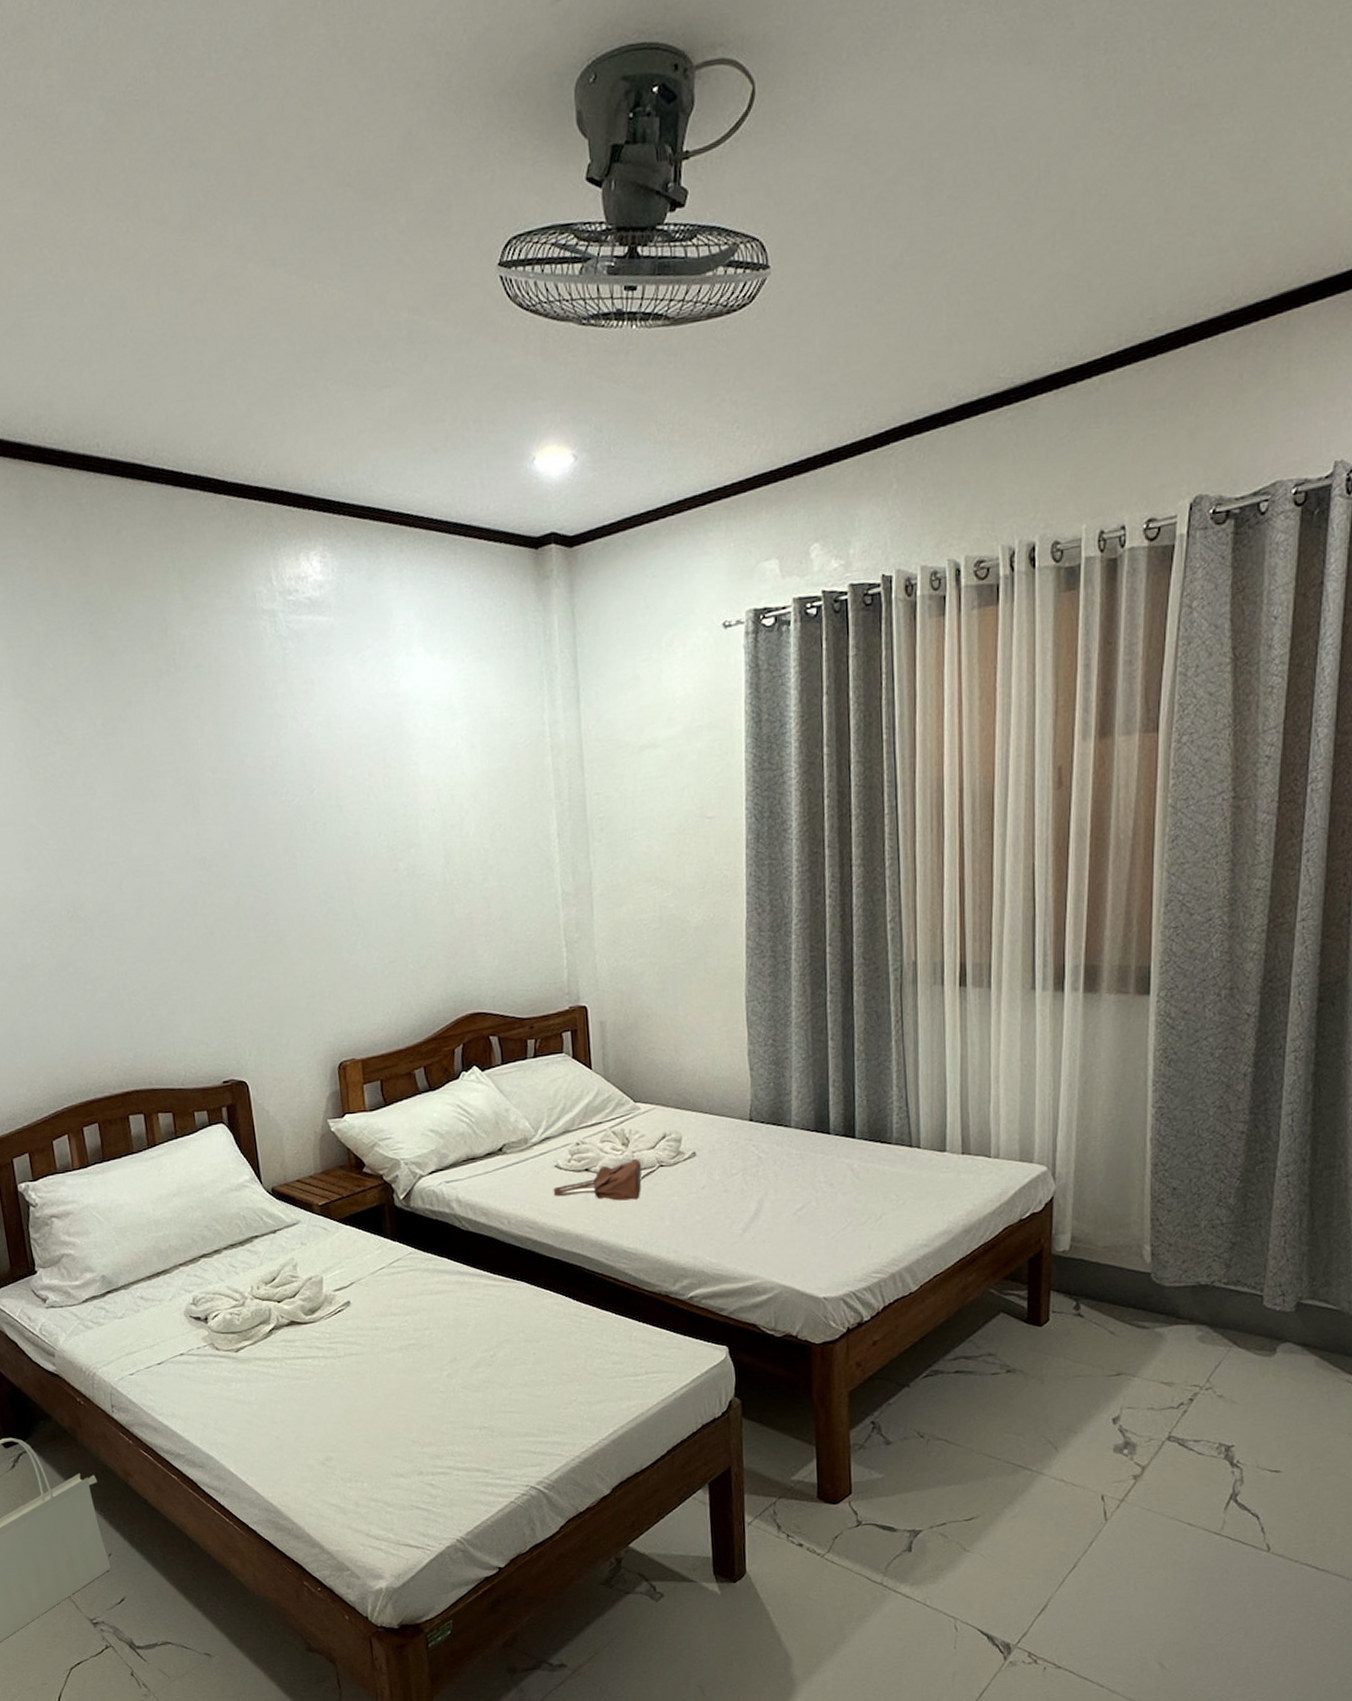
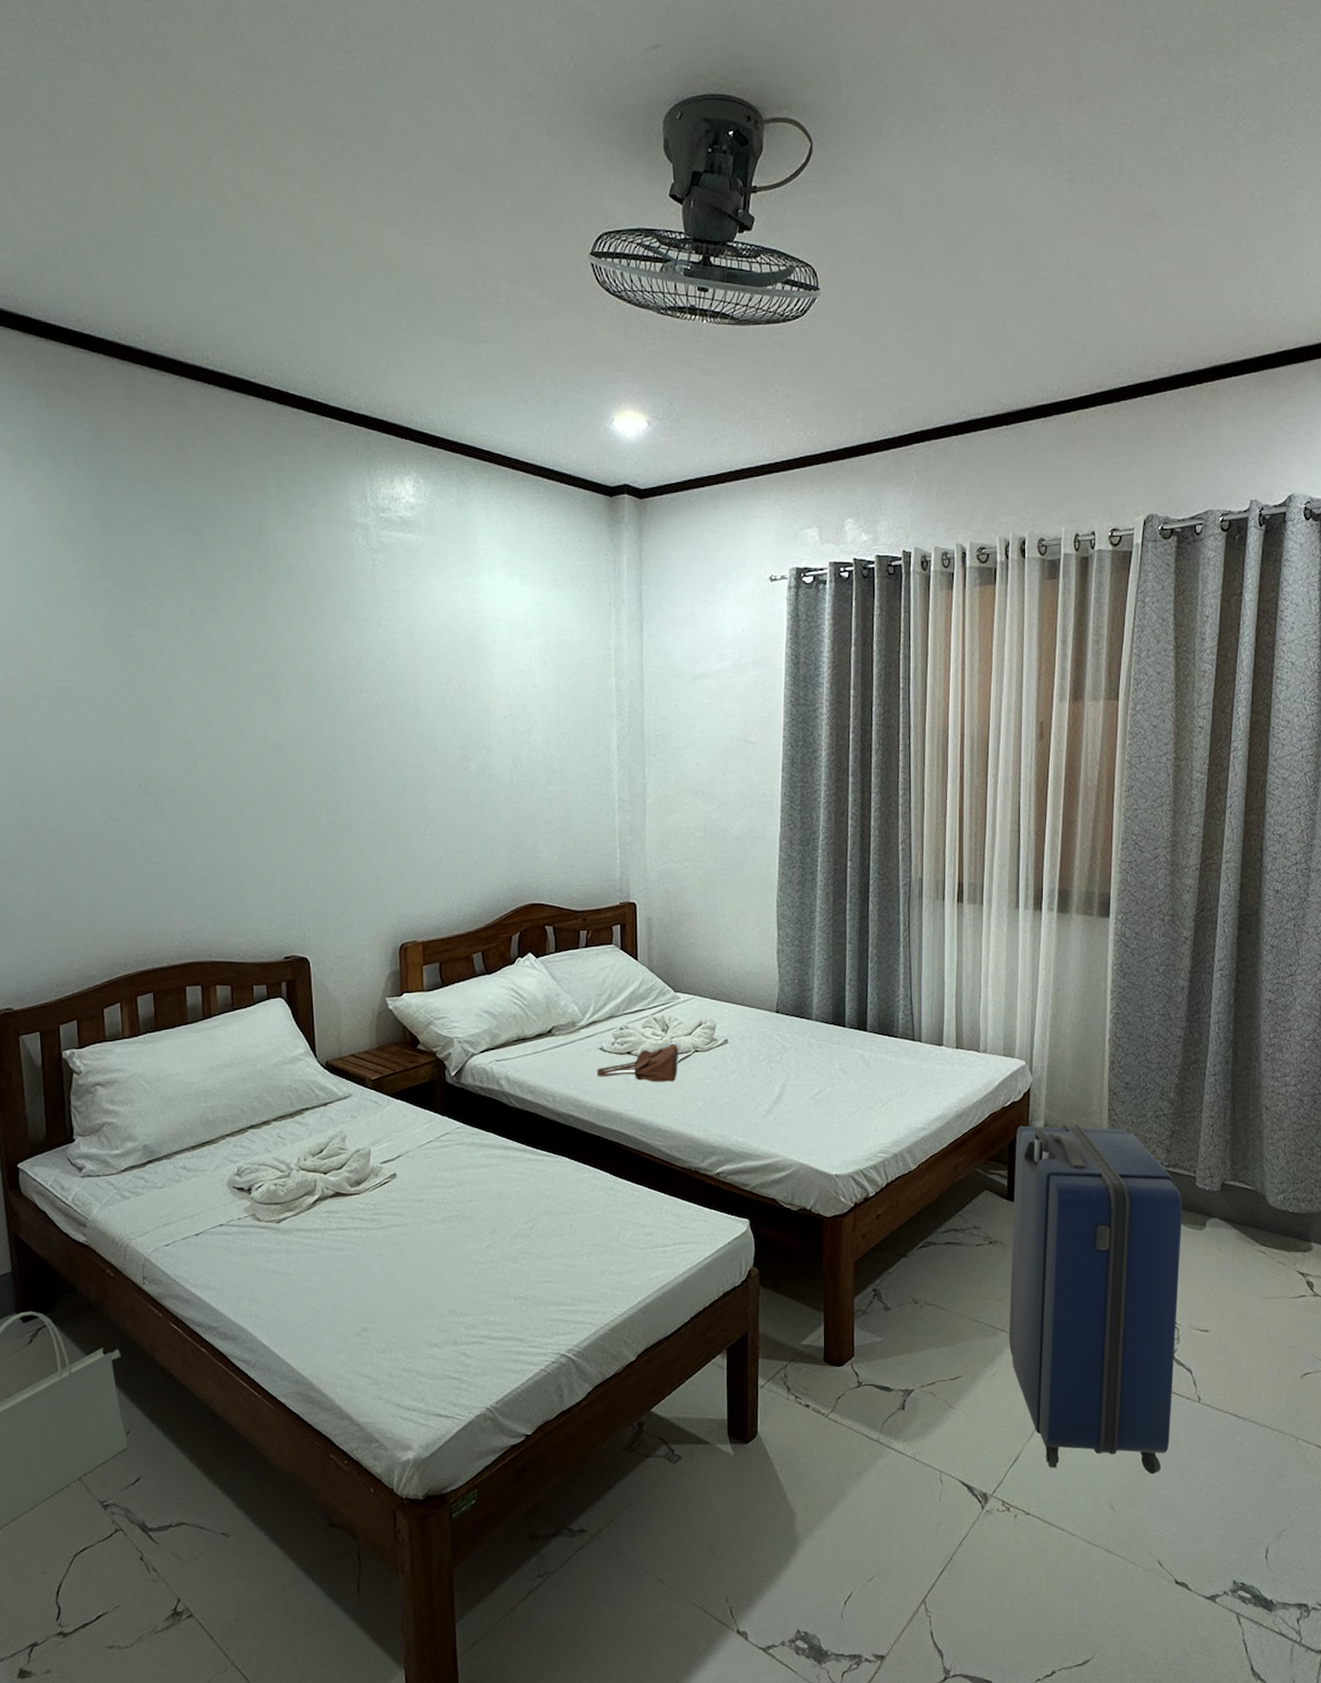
suitcase: none [1032,1237,1246,1630] -> present [1009,1124,1183,1475]

